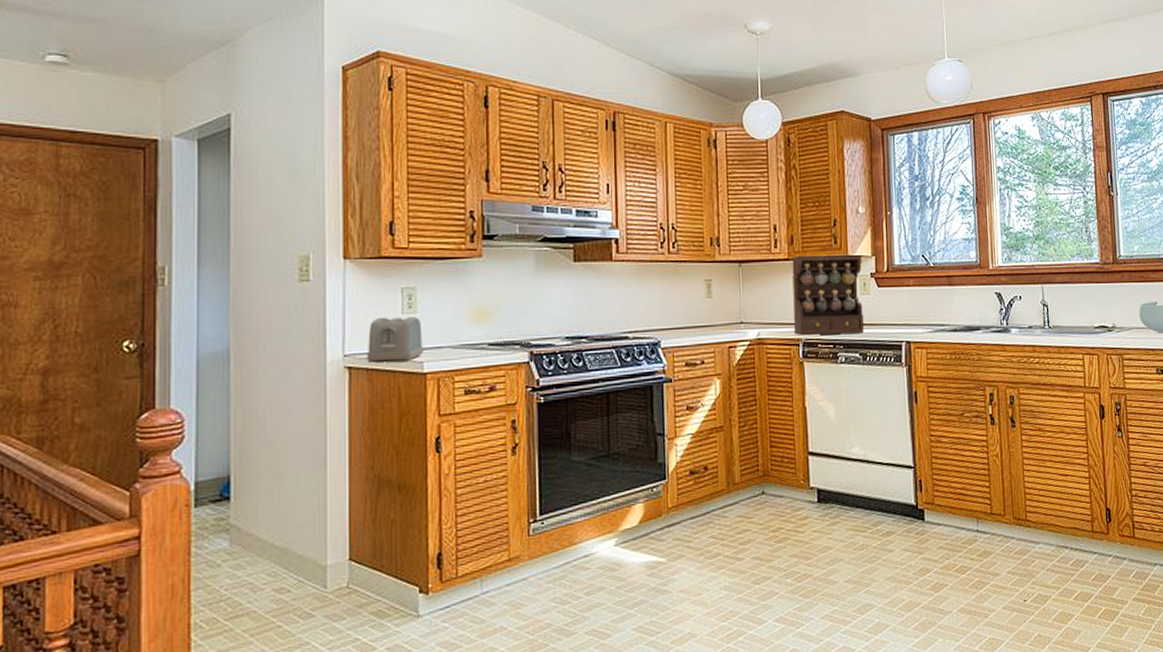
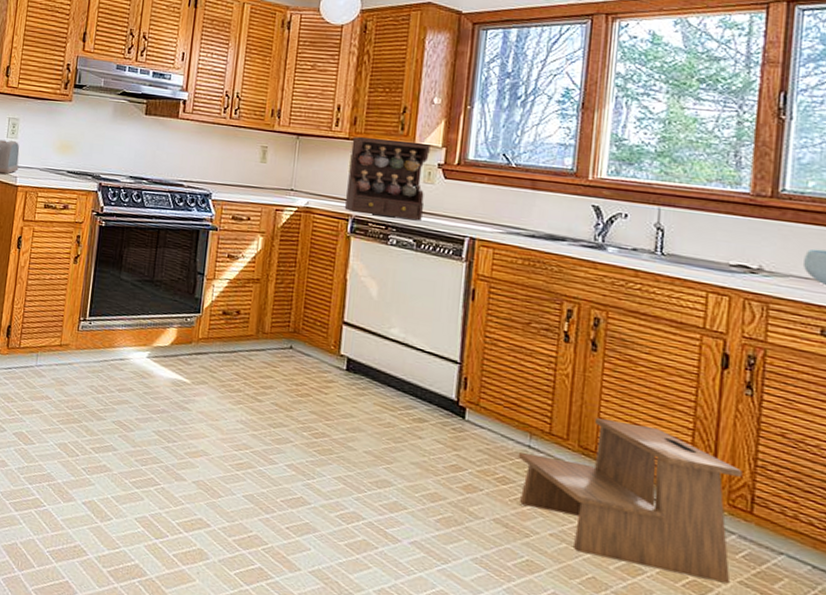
step stool: none [970,484,1128,616] -> present [518,418,743,584]

